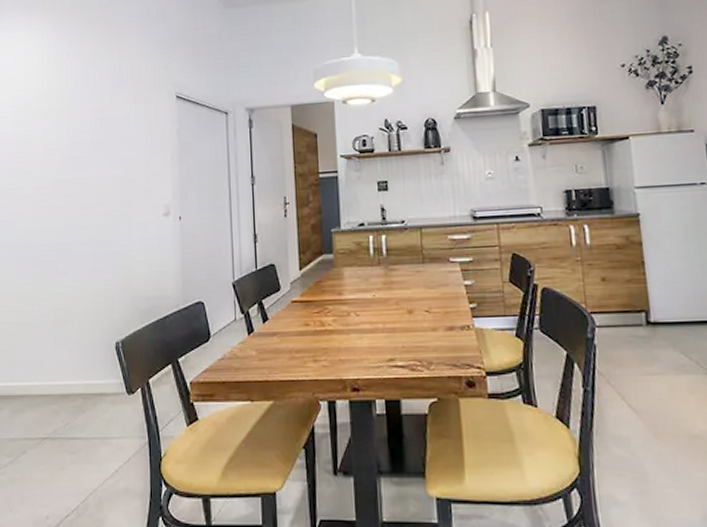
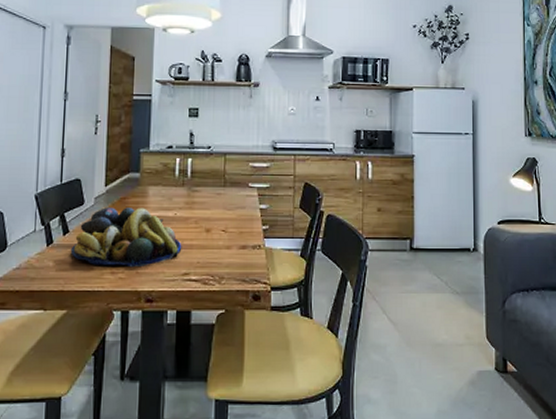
fruit bowl: none [271,290,385,355] -> present [70,207,182,268]

